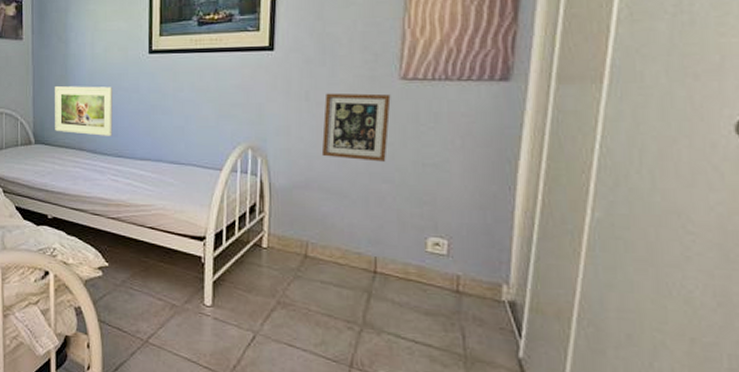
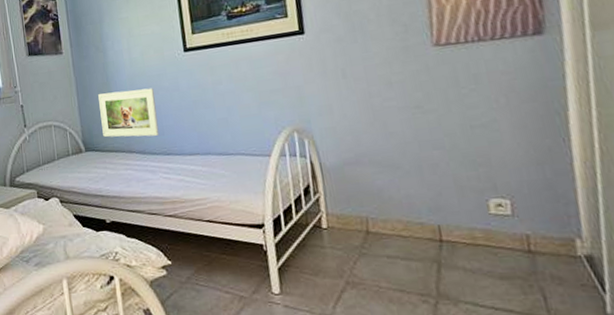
picture frame: present [321,93,391,162] -> none [361,62,433,131]

